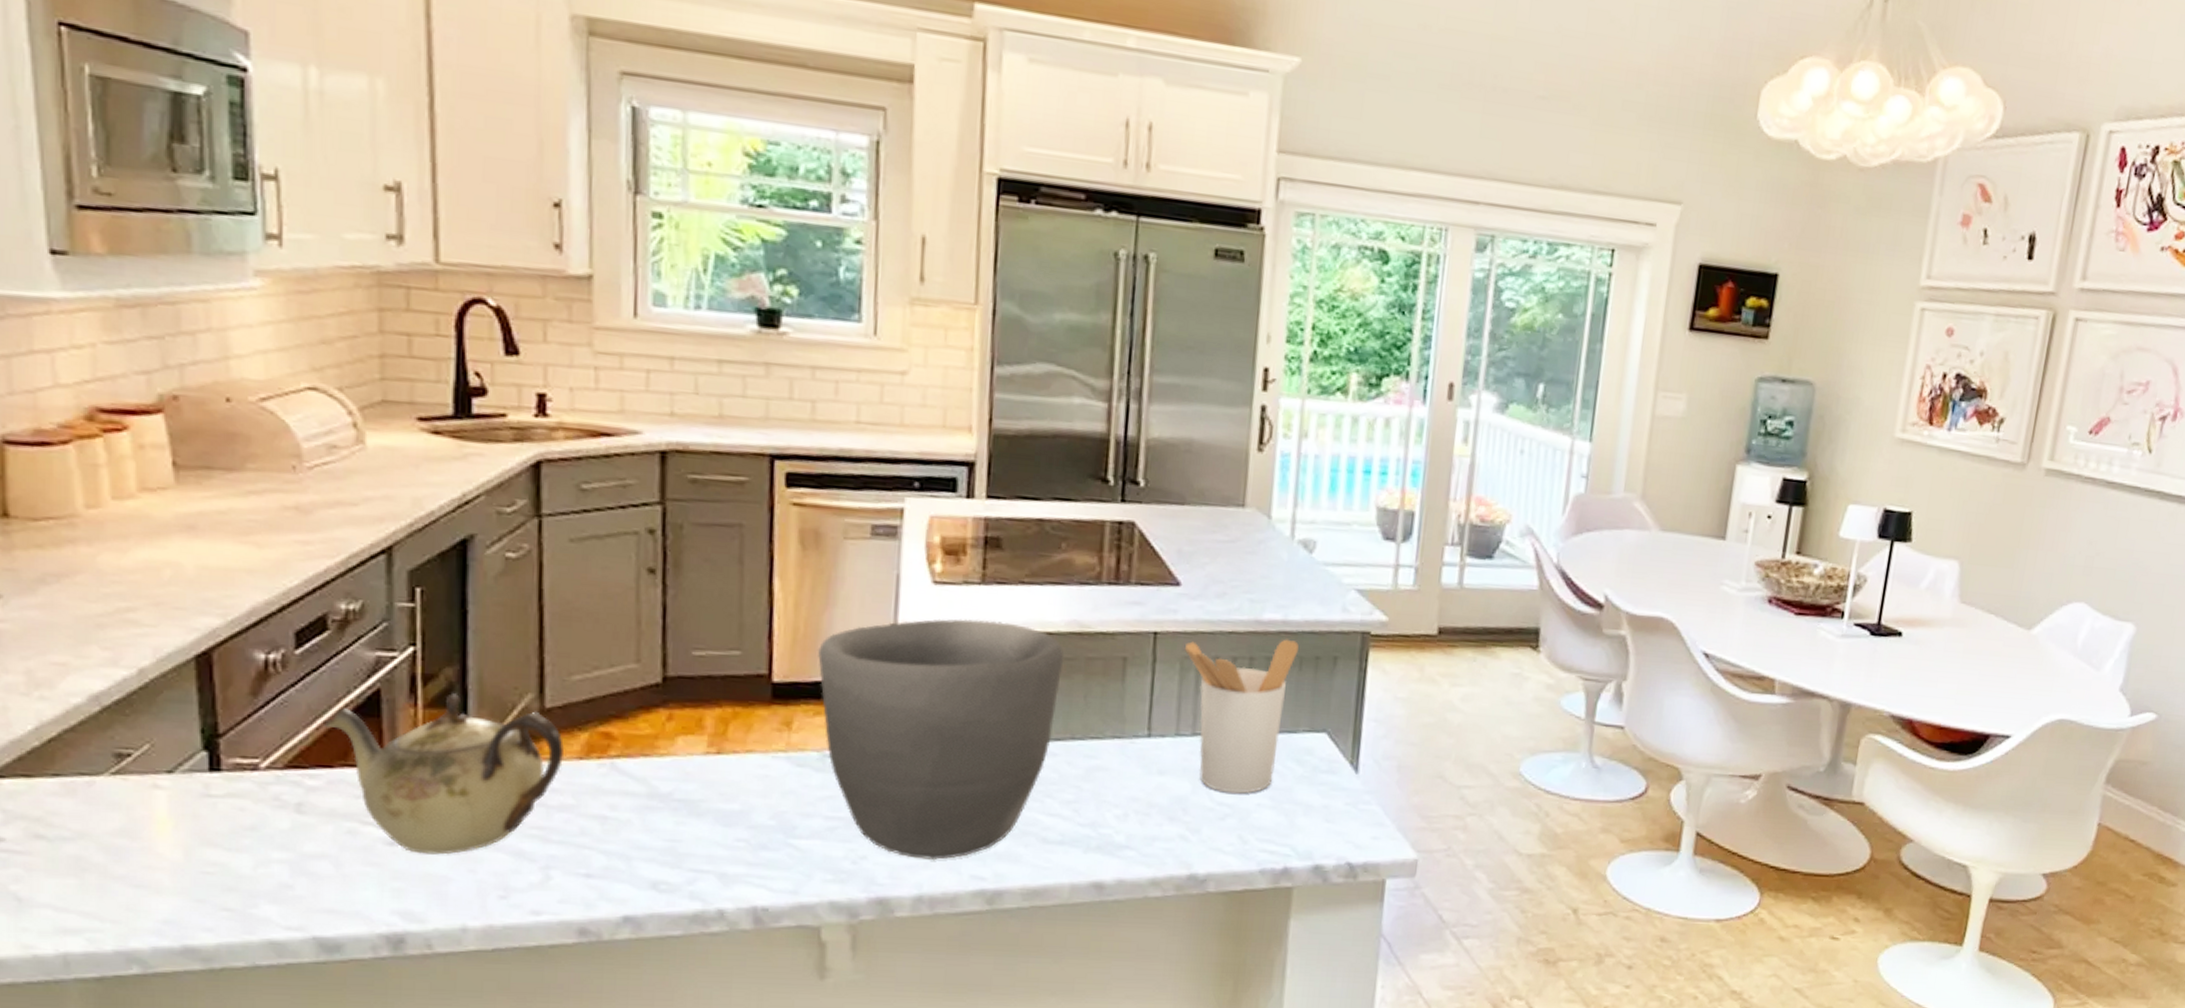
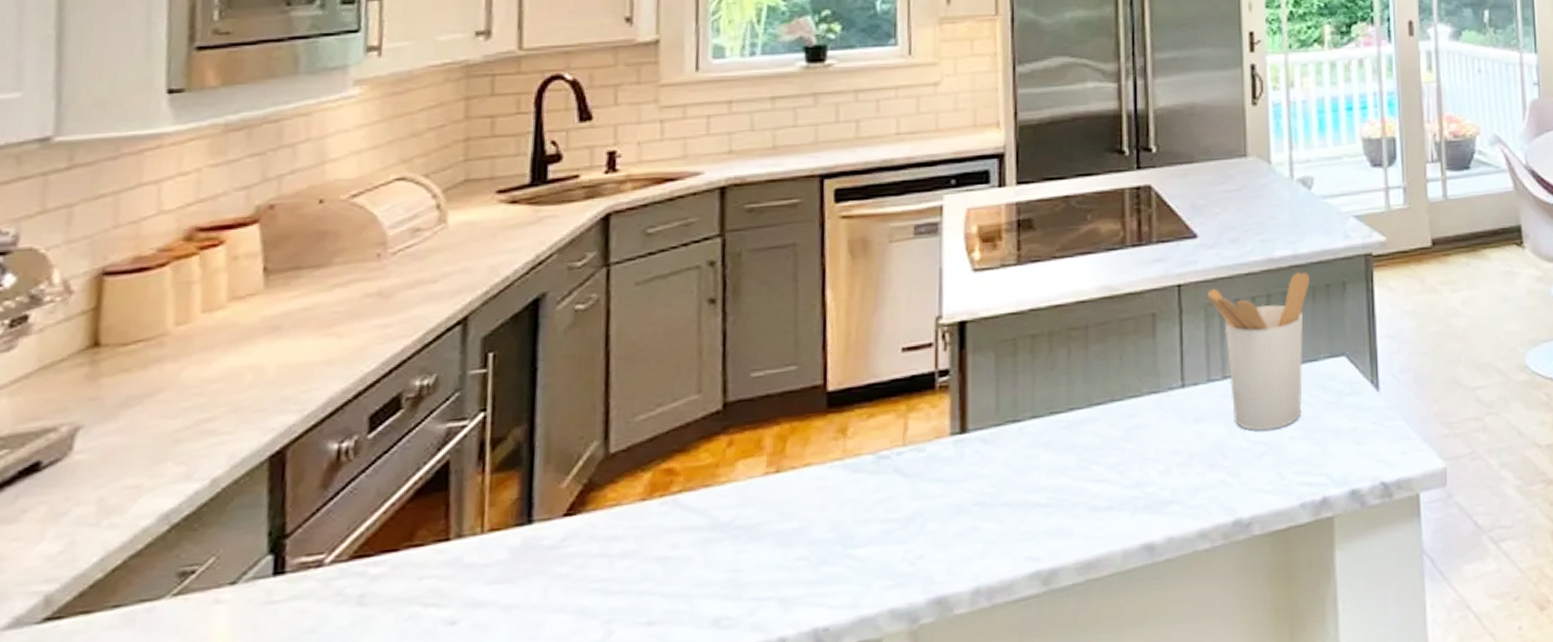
teapot: present [324,692,565,855] -> none [391,452,629,629]
bowl: present [817,618,1065,861] -> none [868,297,1098,549]

